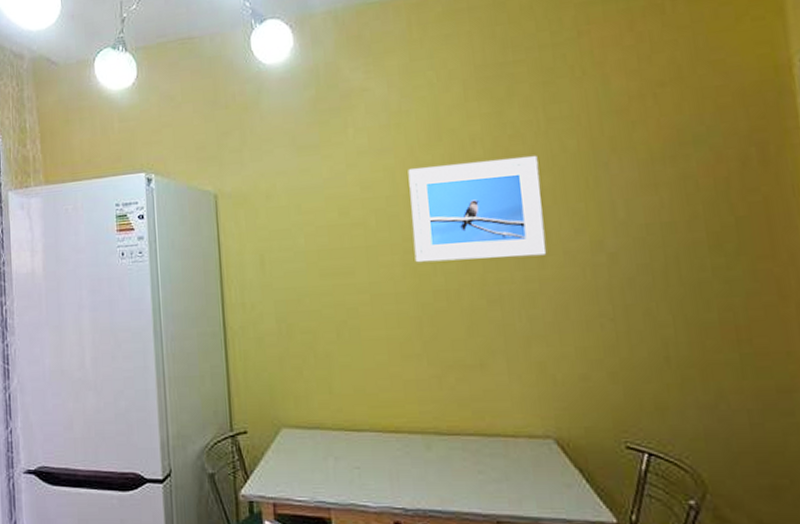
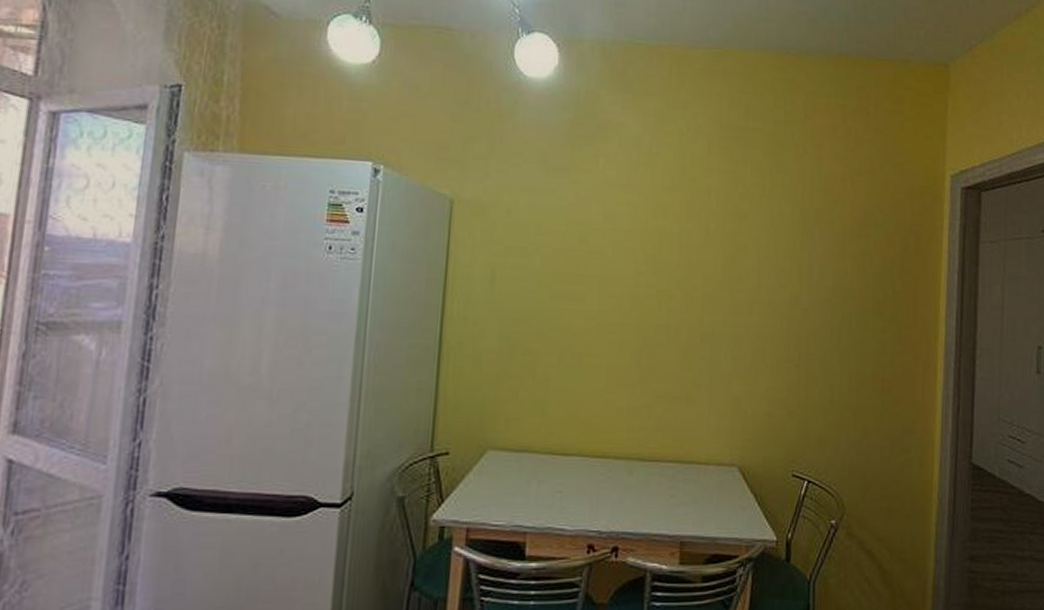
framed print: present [408,156,547,263] -> none [643,208,759,304]

